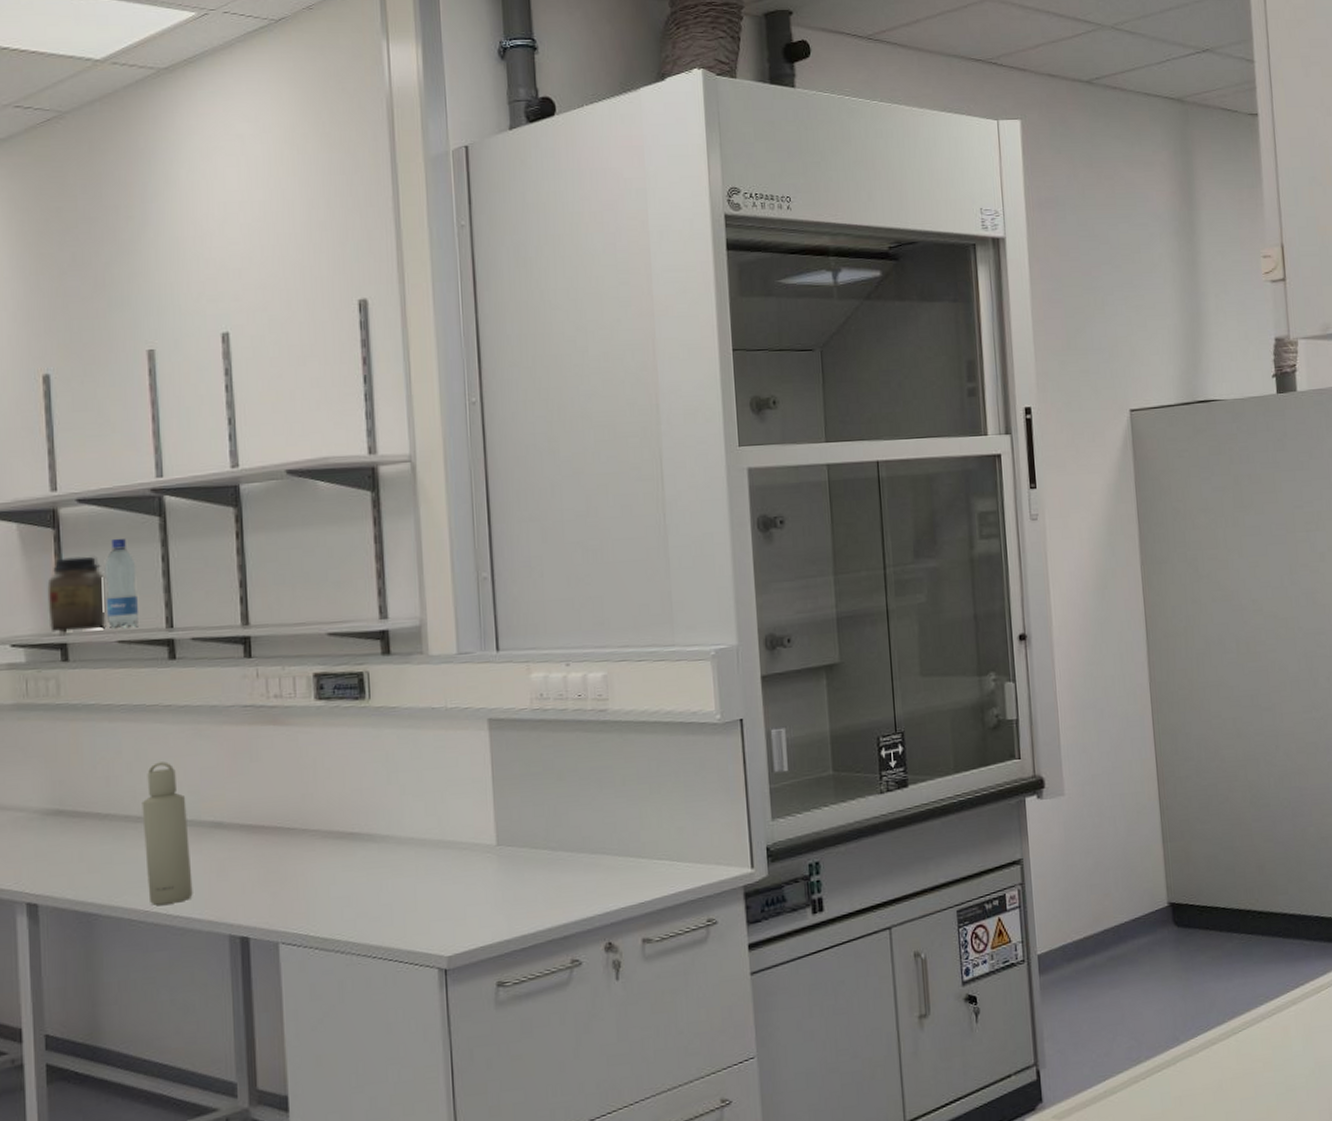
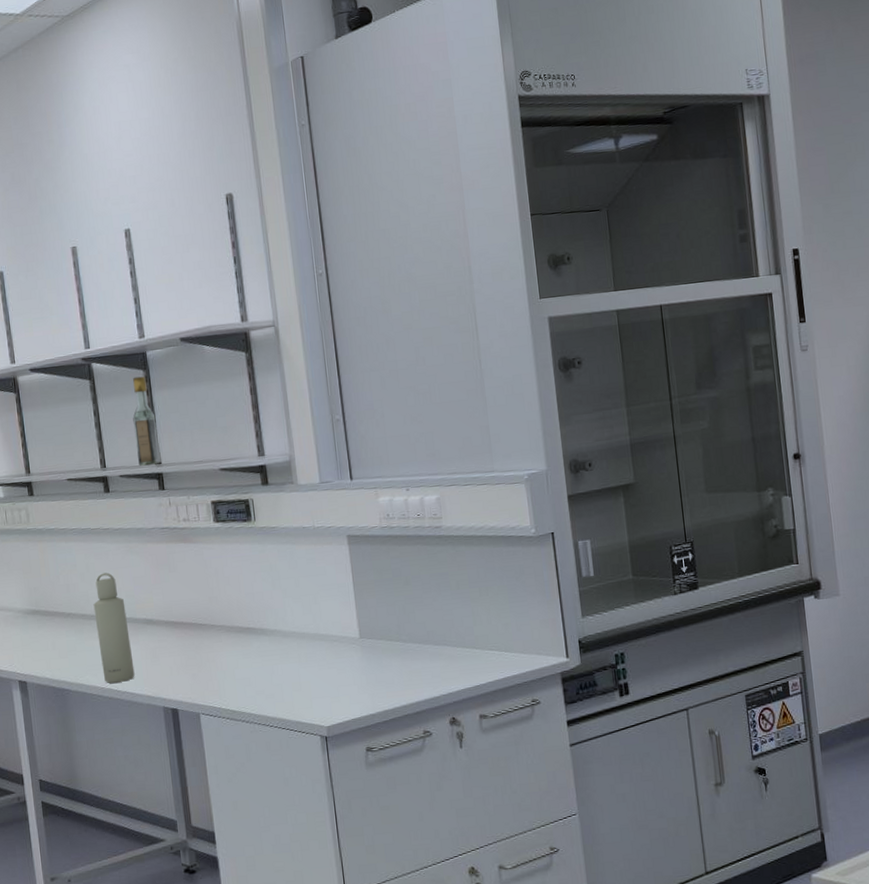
jar: present [47,556,105,633] -> none [14,414,57,474]
bottle: present [104,539,140,630] -> none [53,399,81,470]
bottle: none [215,514,248,627] -> present [133,376,160,466]

